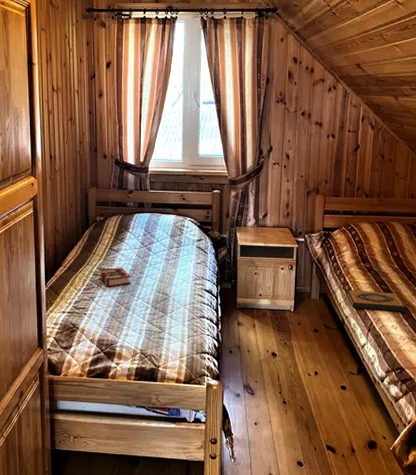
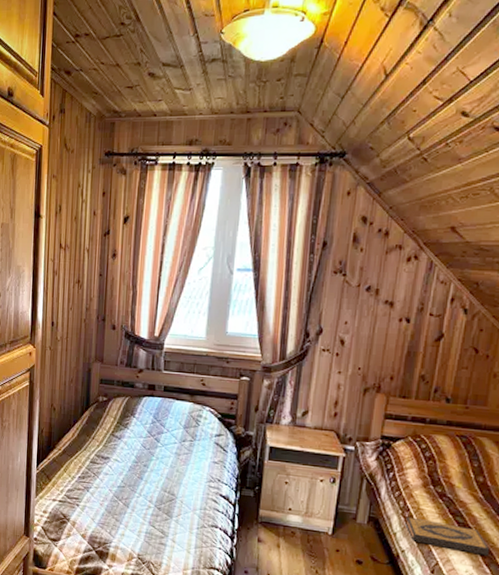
book: present [99,267,131,287] -> none [97,456,133,479]

